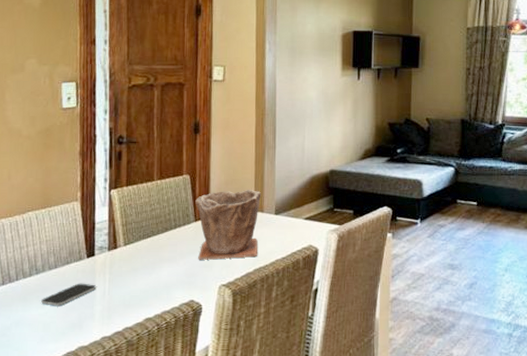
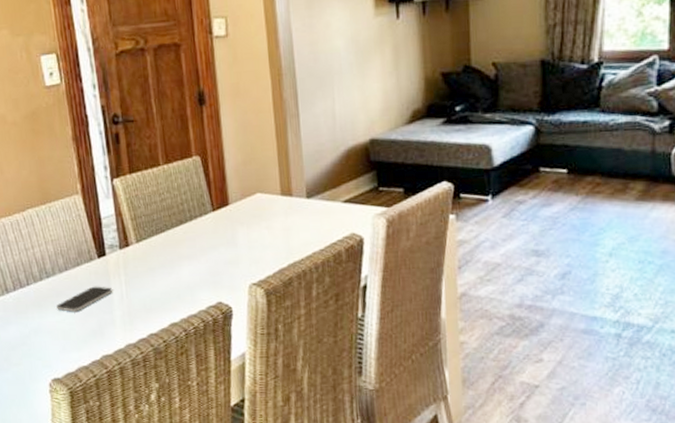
plant pot: present [195,190,261,260] -> none [210,170,291,256]

